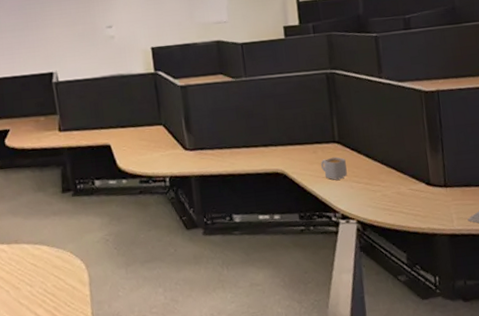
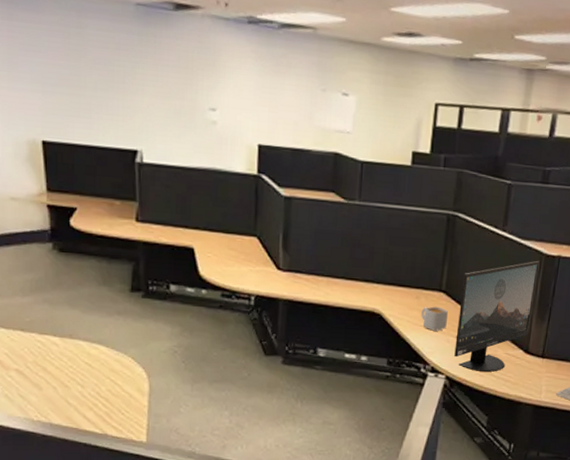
monitor: none [352,98,427,211] -> present [454,260,540,372]

